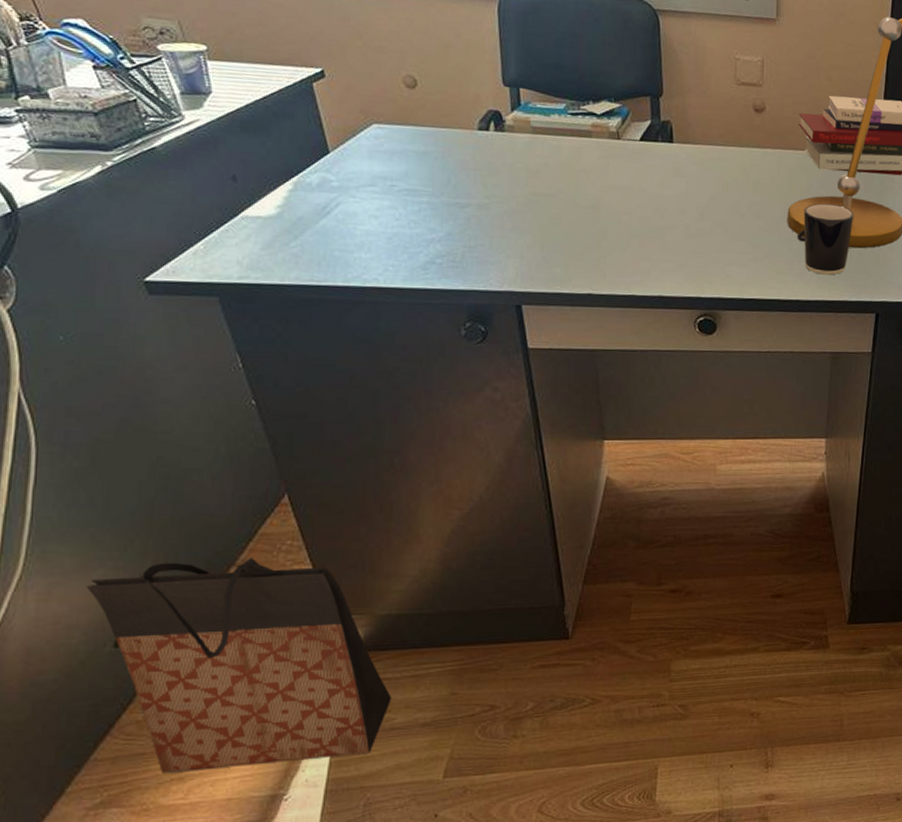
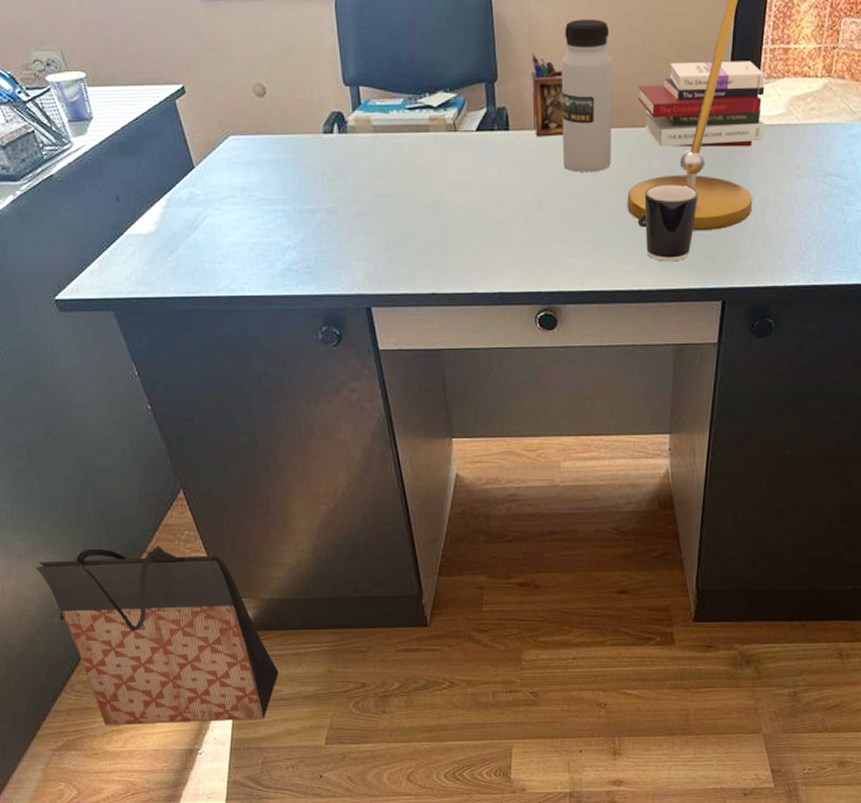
desk organizer: none [696,74,728,152] -> present [531,53,563,137]
water bottle: none [725,48,775,188] -> present [561,18,612,172]

